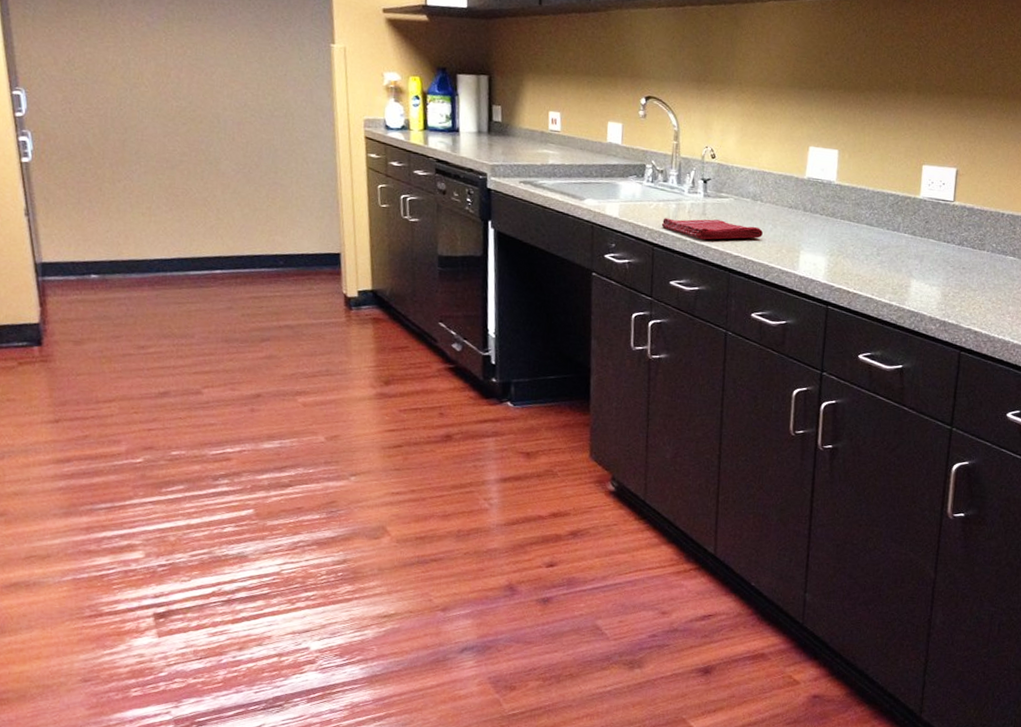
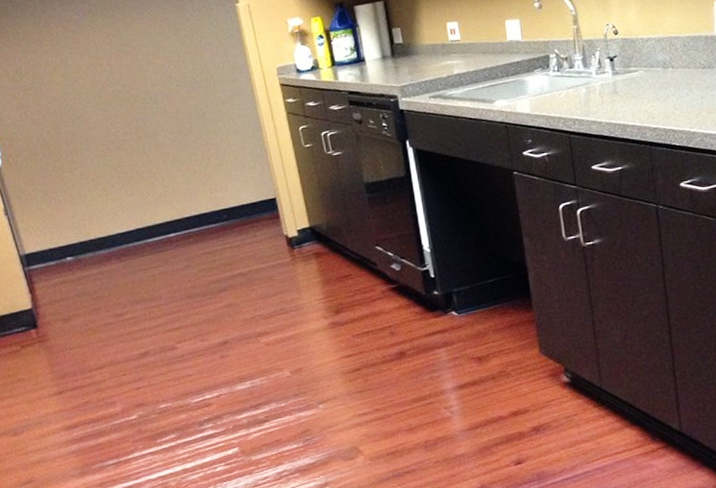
dish towel: present [661,218,763,240] -> none [574,95,679,119]

